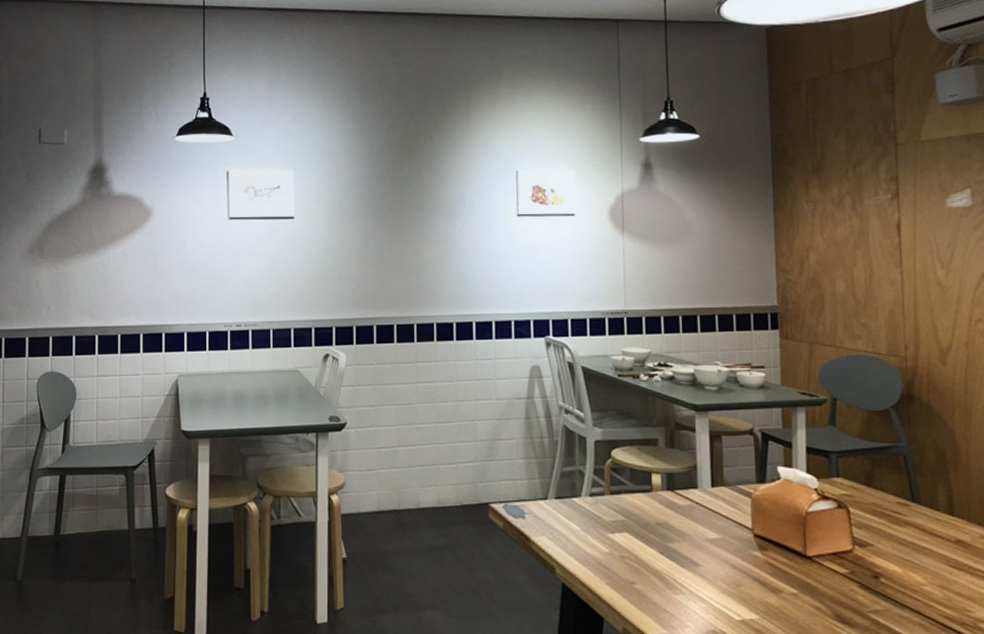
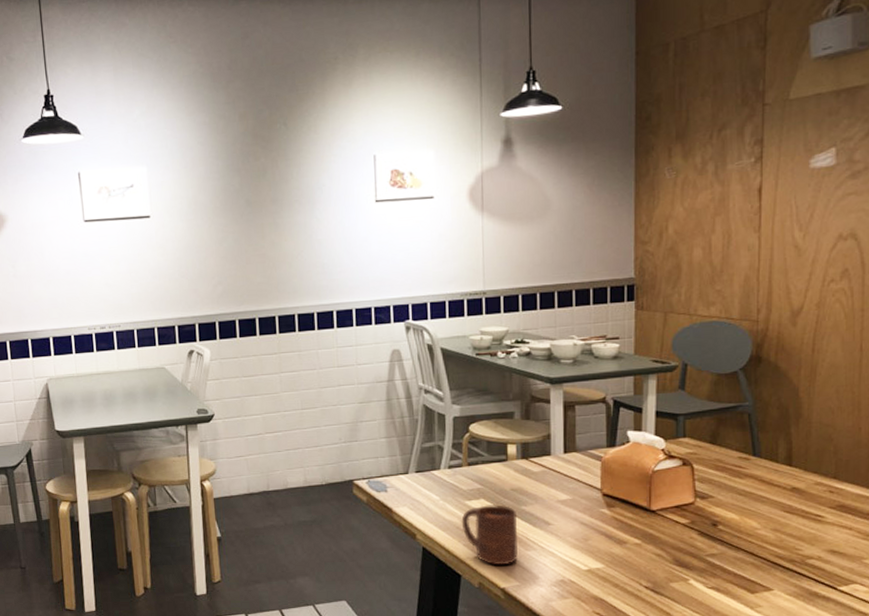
cup: none [603,539,666,610] -> present [461,504,519,566]

